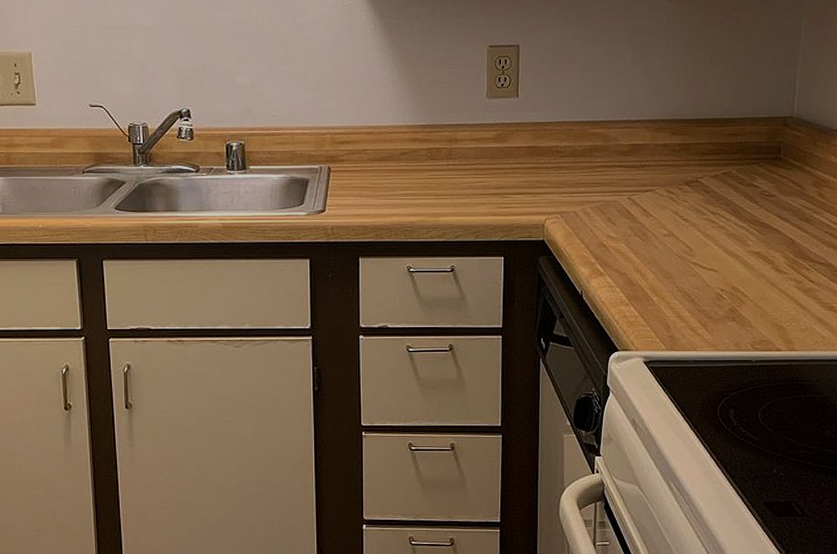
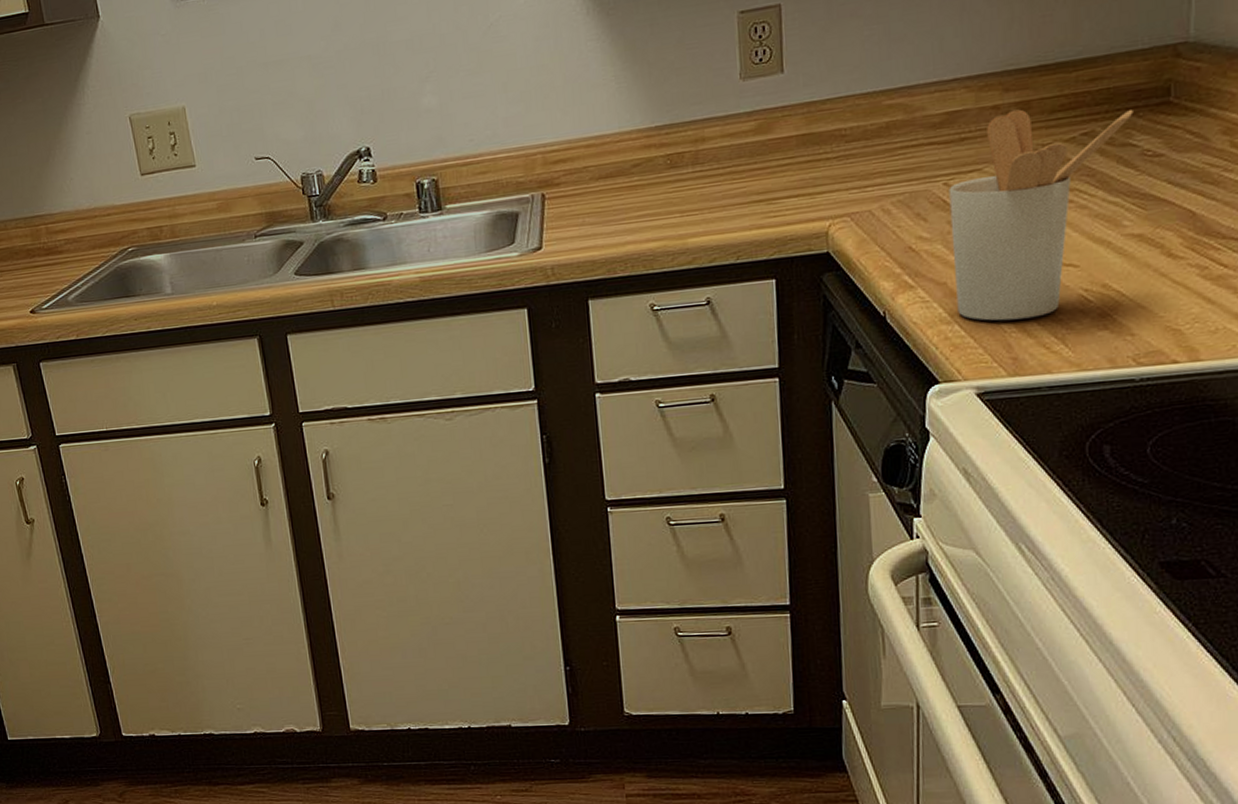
utensil holder: none [631,149,757,307] -> present [948,109,1133,321]

